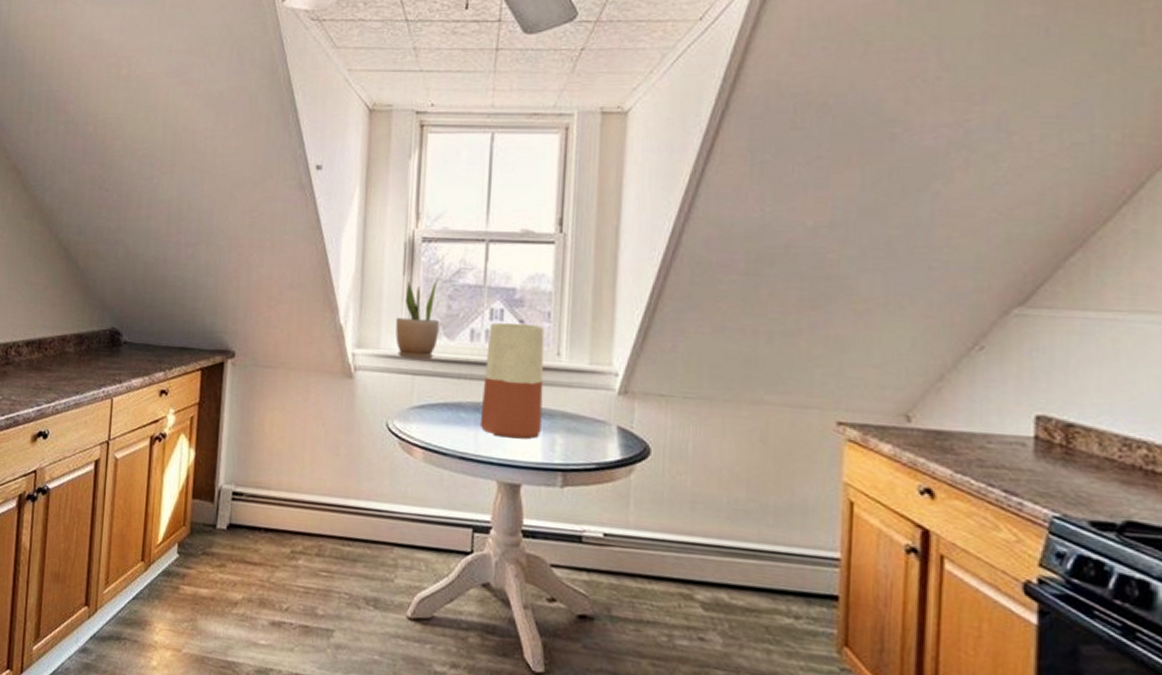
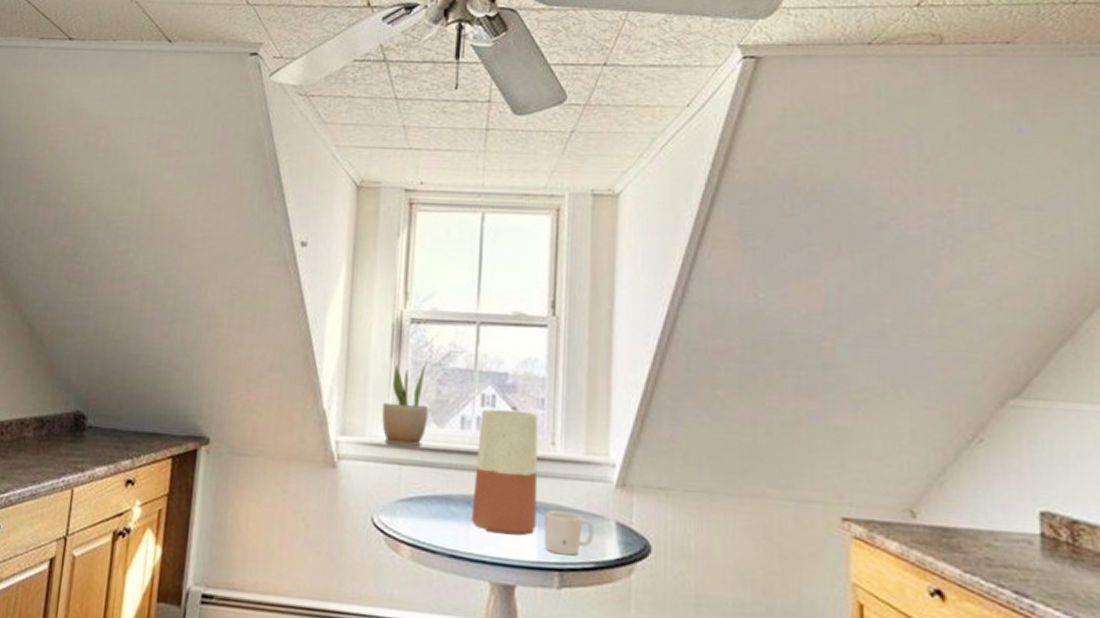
mug: none [548,416,597,458] -> present [544,510,594,556]

